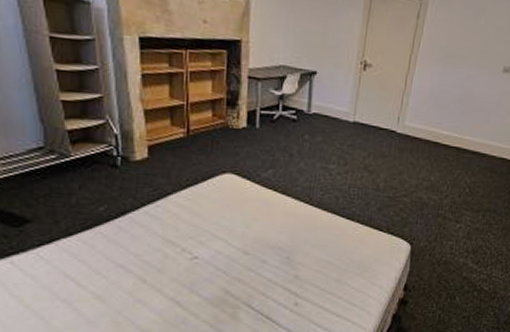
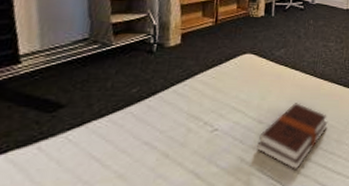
hardback book: none [243,234,326,308] -> present [257,103,328,170]

